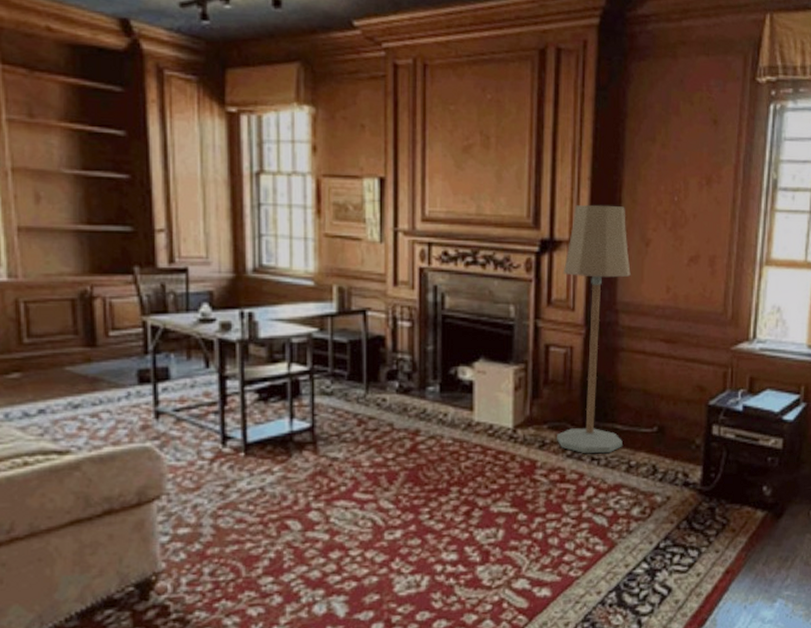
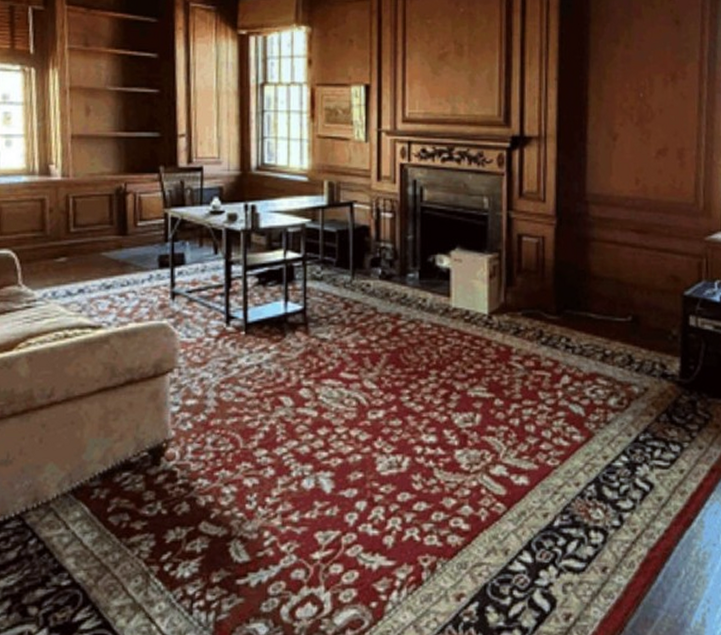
floor lamp: present [557,205,631,454] -> none [531,103,599,342]

